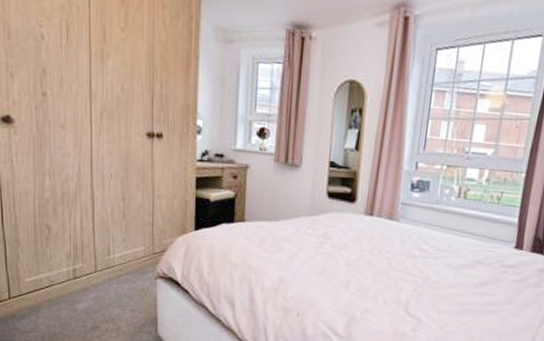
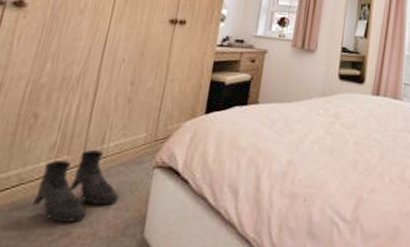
boots: none [64,259,133,319] -> present [31,150,120,222]

